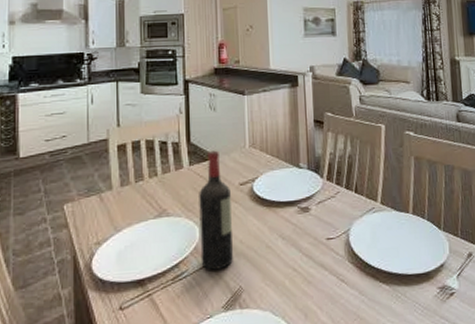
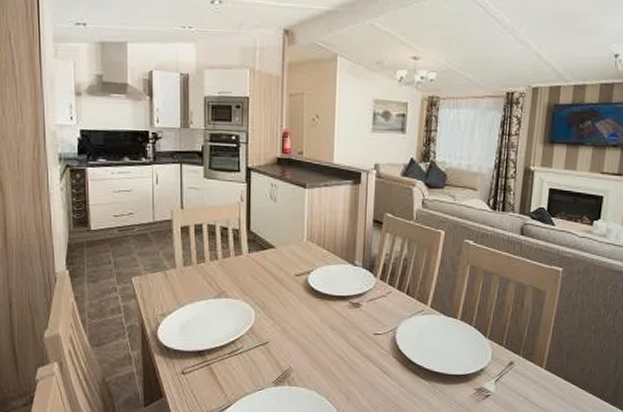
wine bottle: present [199,150,234,270] -> none [255,240,286,350]

